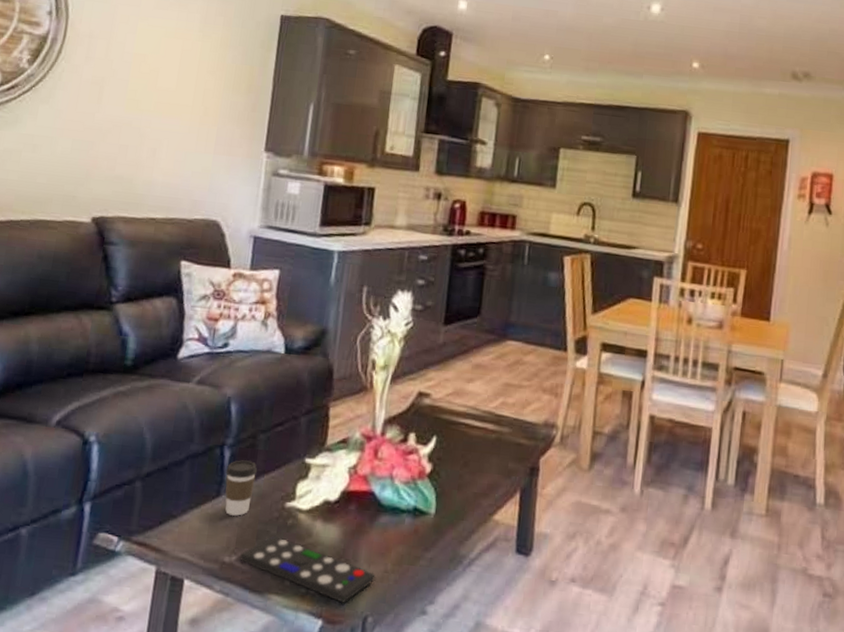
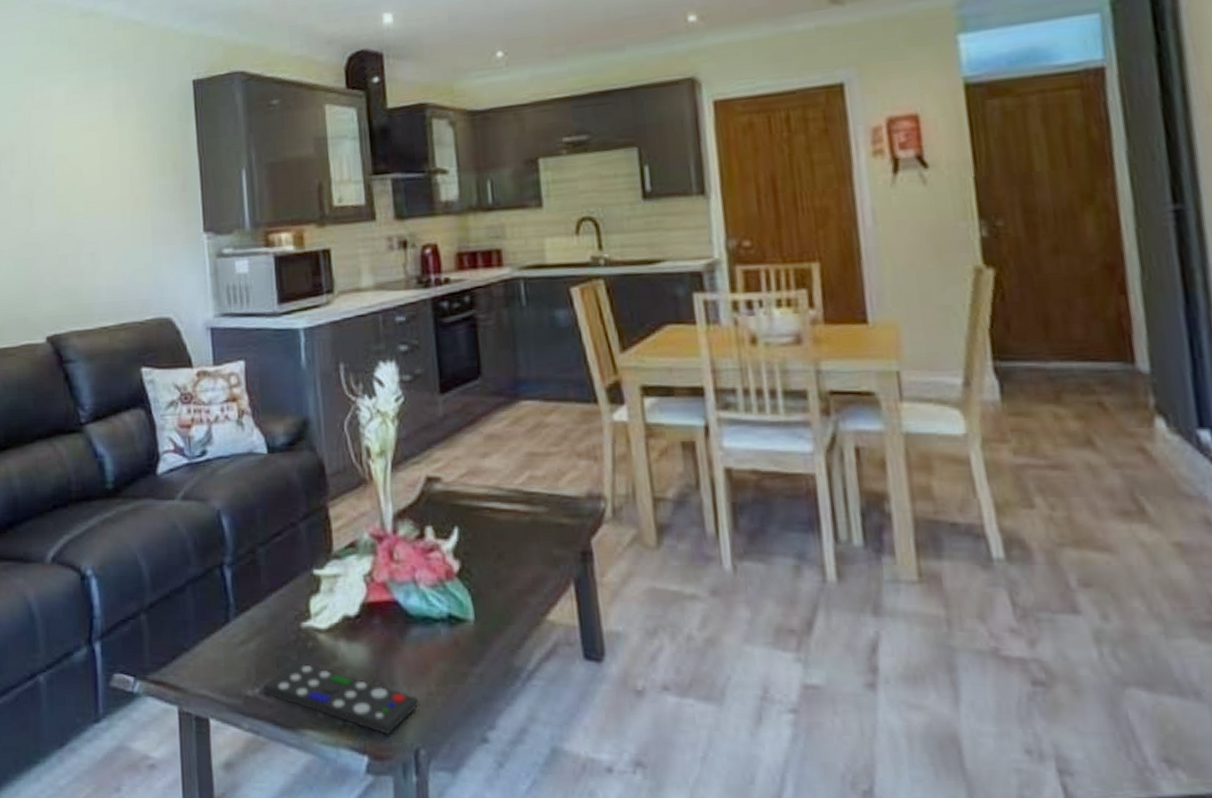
coffee cup: present [225,460,258,516] -> none [230,579,264,643]

